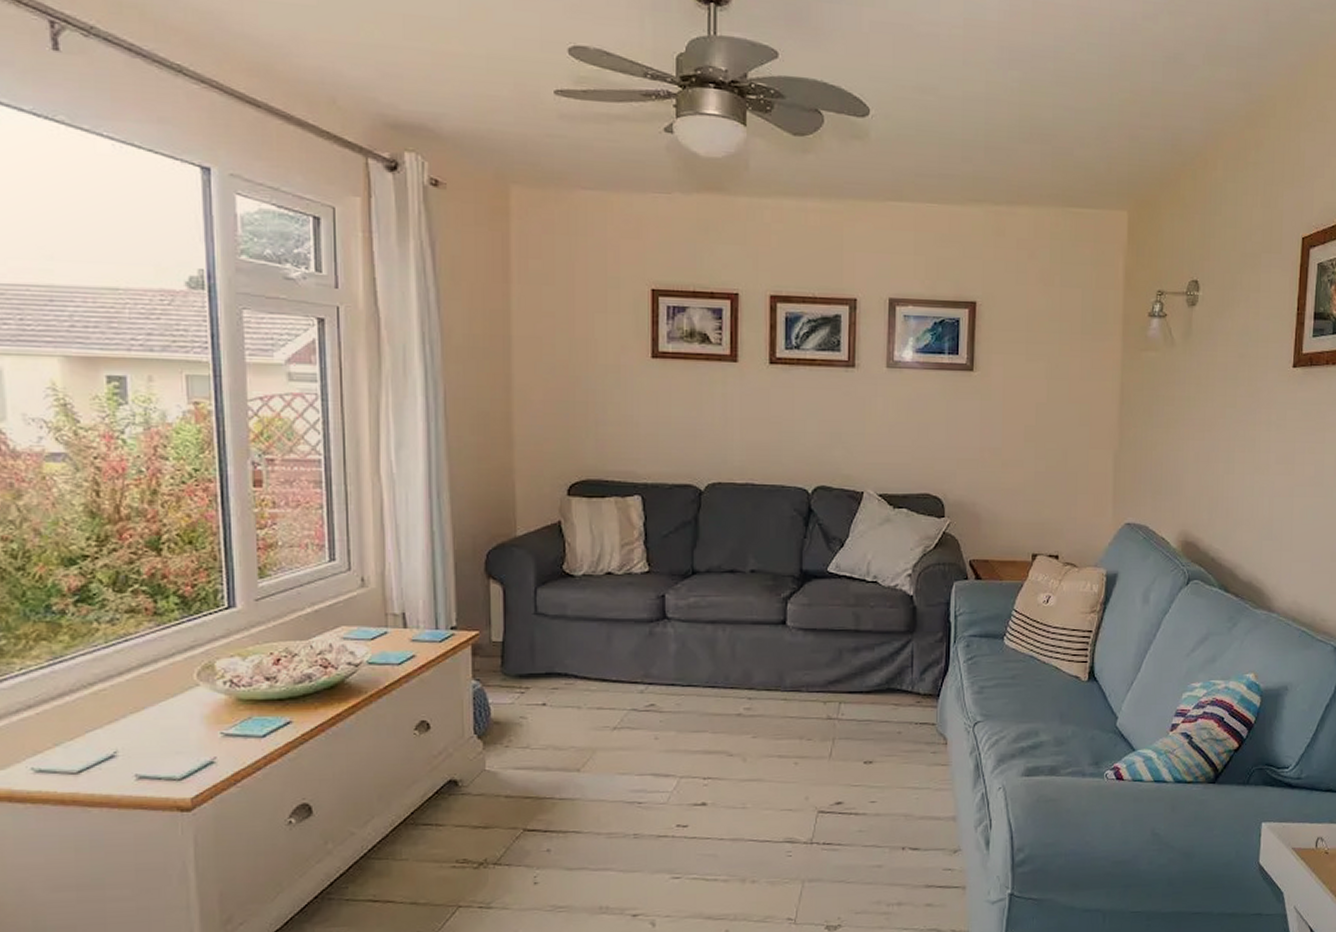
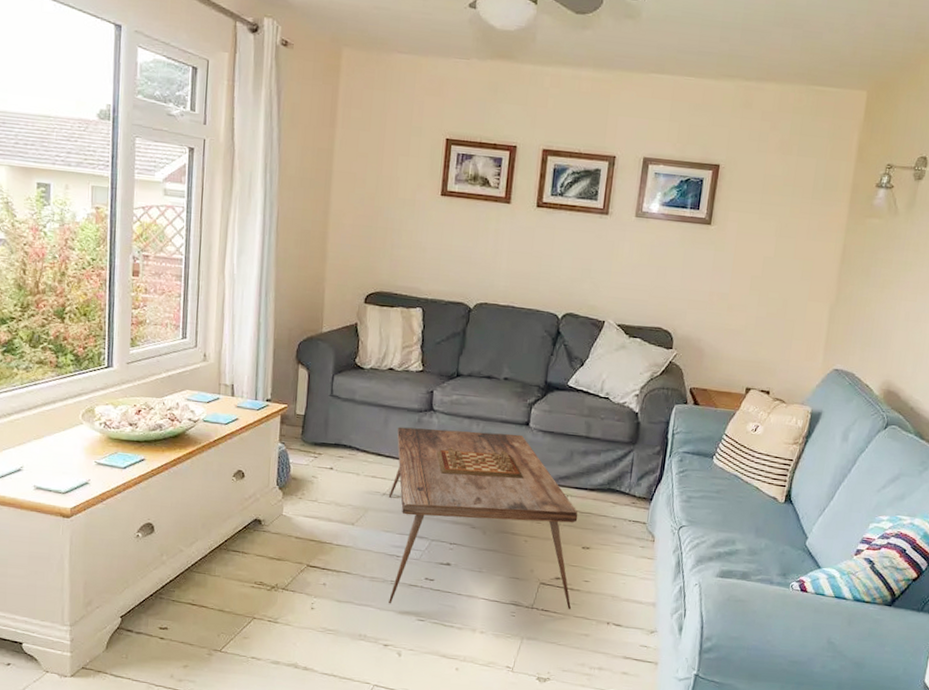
coffee table: none [620,636,859,864] -> present [388,427,578,610]

